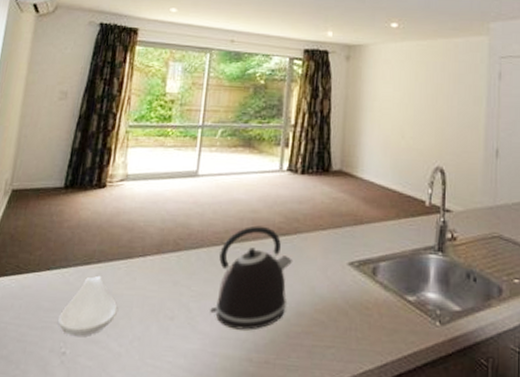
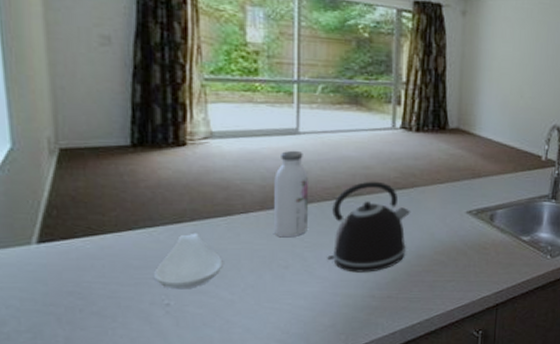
water bottle: none [165,192,202,285] -> present [274,150,309,238]

